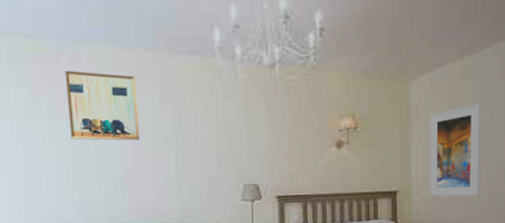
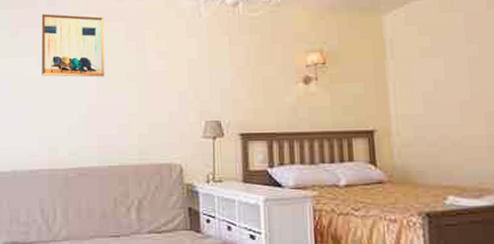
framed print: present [430,104,481,197] -> none [407,36,474,138]

